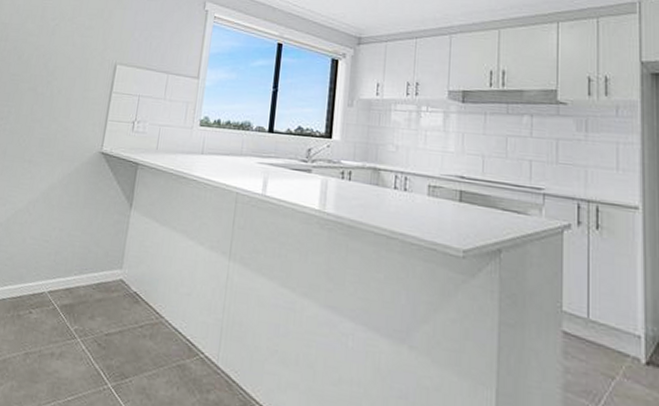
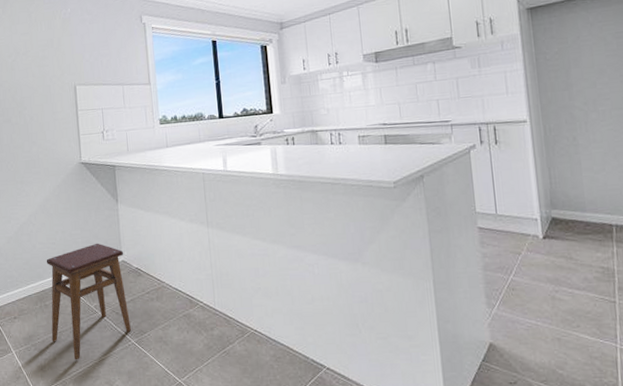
stool: none [14,251,124,395] -> present [46,243,131,360]

